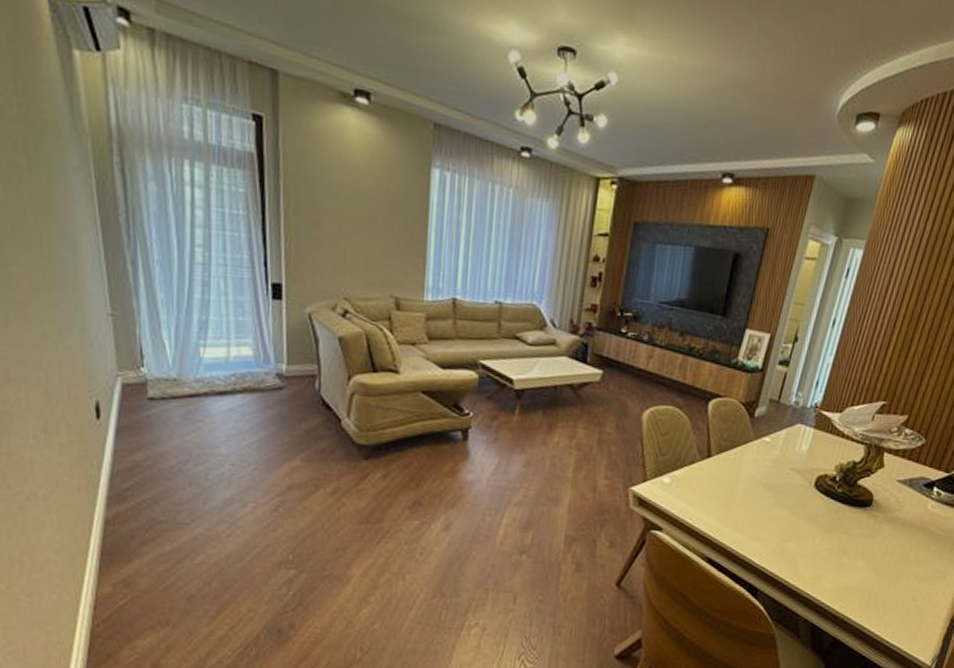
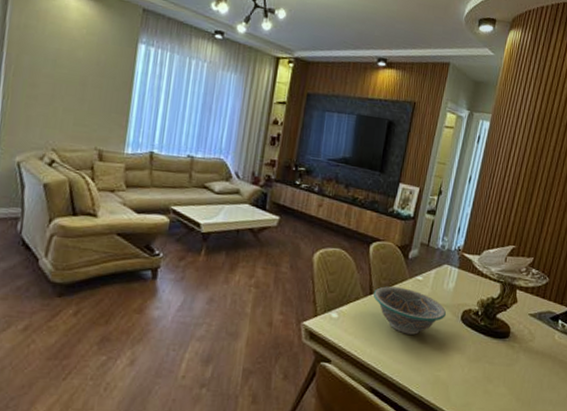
bowl: none [712,448,797,502] -> present [374,286,446,335]

